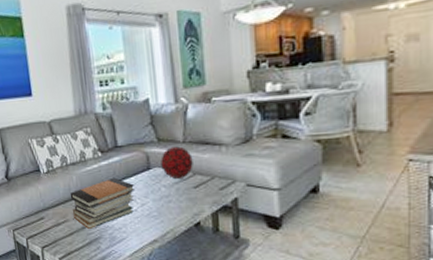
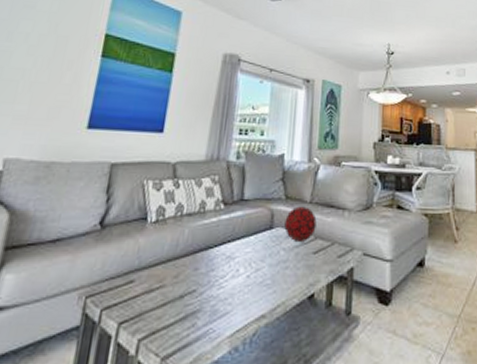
book stack: present [70,177,136,230] -> none [173,234,253,300]

